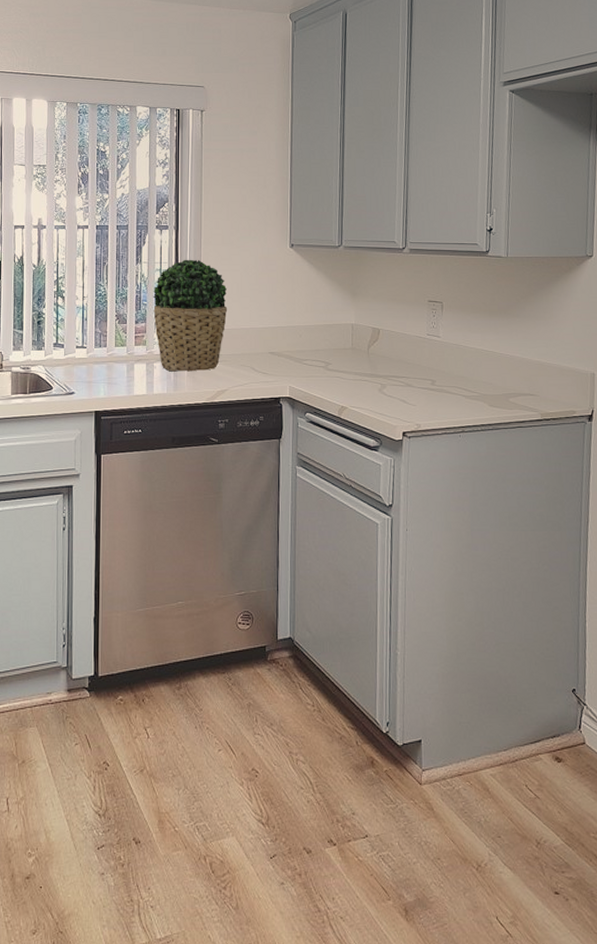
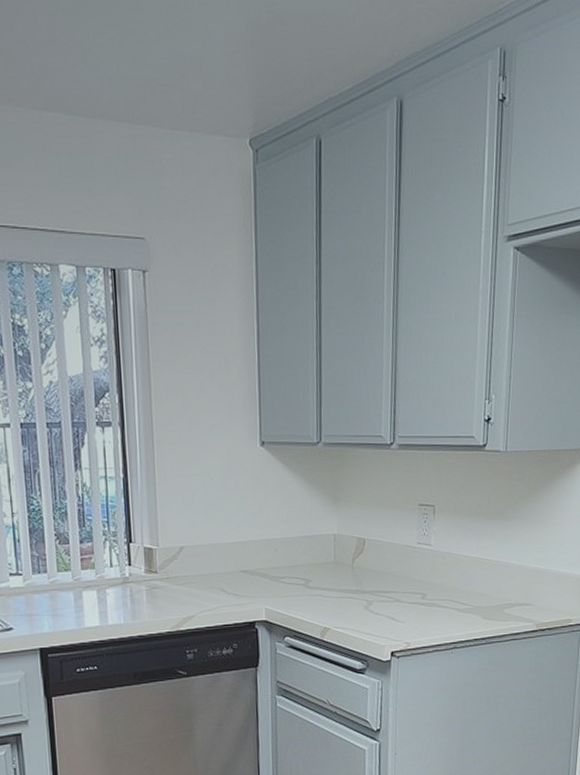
potted plant: present [152,259,228,372] -> none [98,463,190,598]

